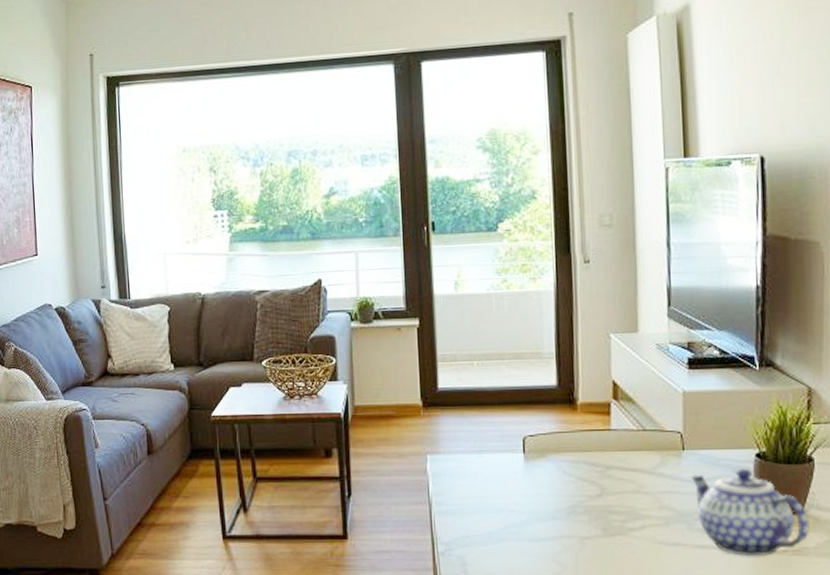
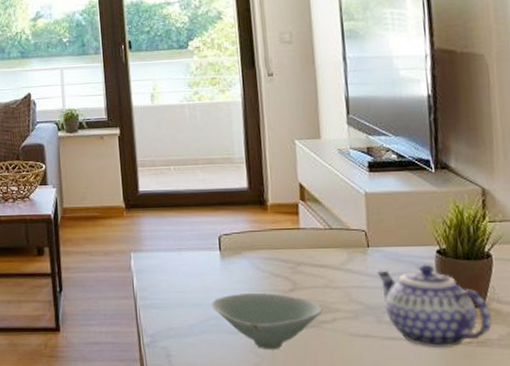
bowl: none [513,499,631,559] -> present [212,293,323,350]

